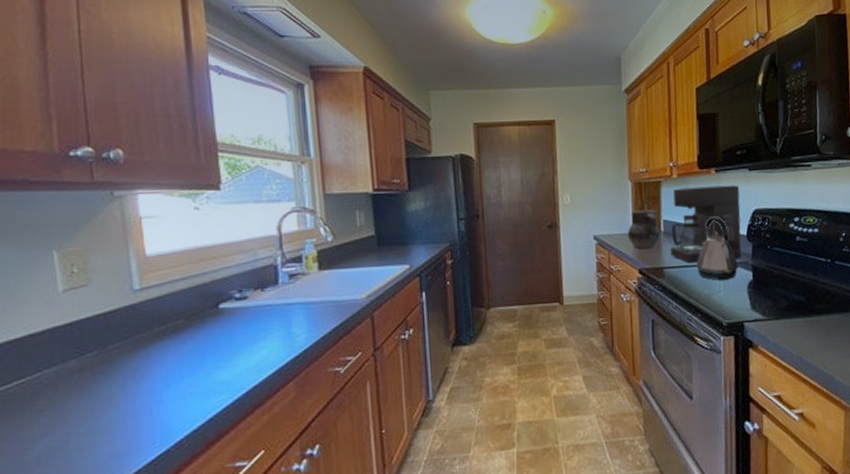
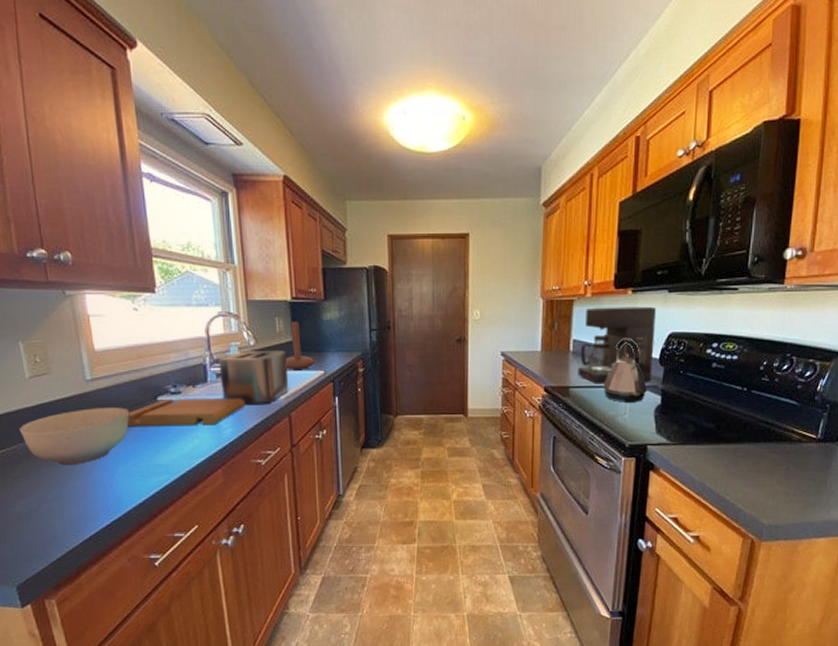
bowl: none [45,318,185,392] -> present [19,406,130,466]
cutting board: none [182,299,322,340] -> present [127,398,246,426]
toaster: none [292,245,371,307] -> present [218,350,289,406]
paper towel holder: none [367,214,400,266] -> present [285,321,316,369]
ceramic jug: present [627,209,660,250] -> none [535,328,568,368]

